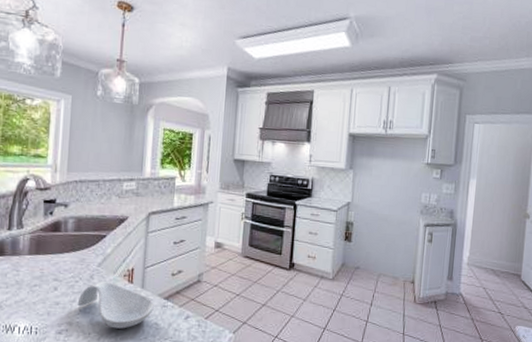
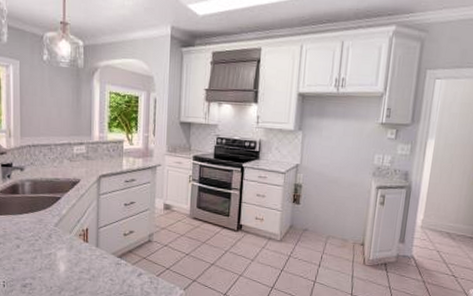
spoon rest: present [77,281,155,329] -> none [38,240,110,284]

